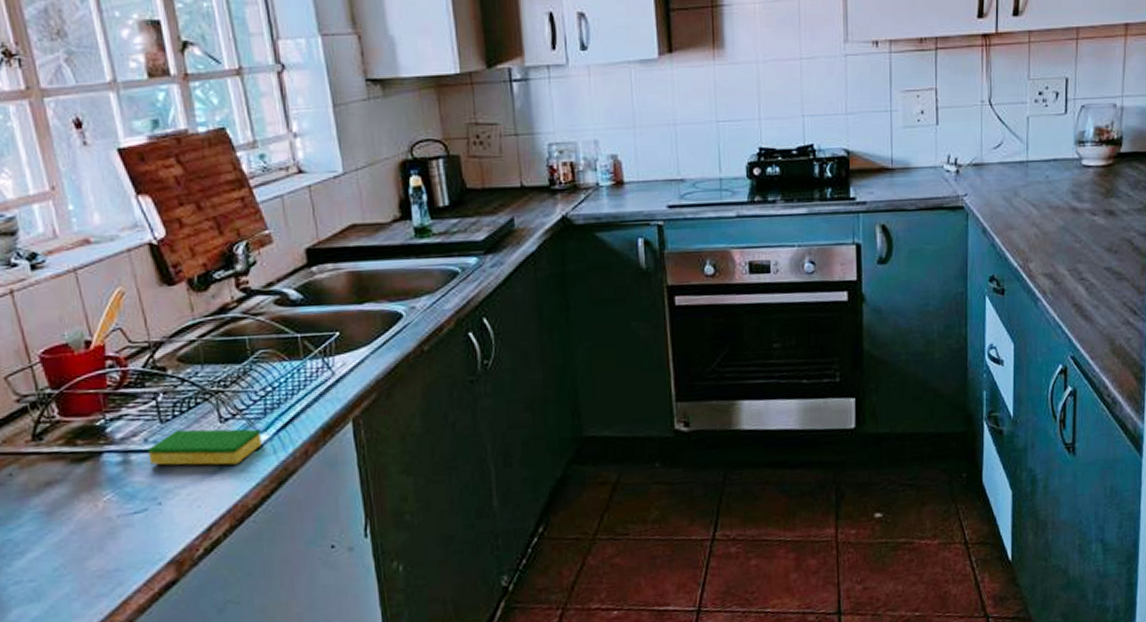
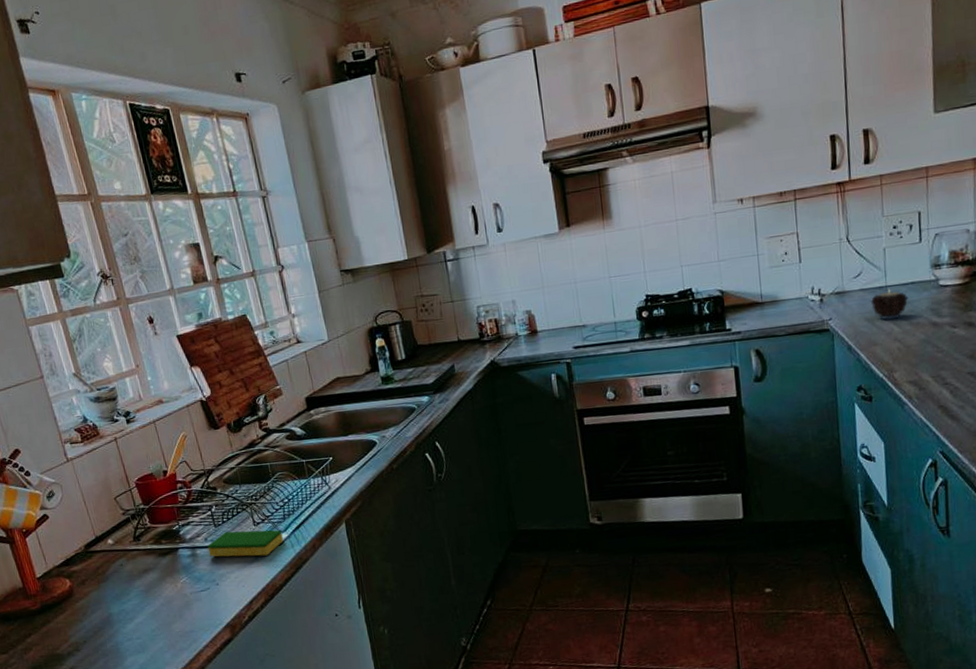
candle: none [1009,164,1050,201] -> present [870,288,909,320]

